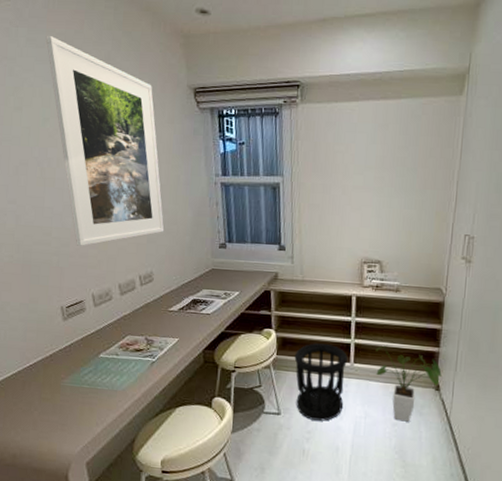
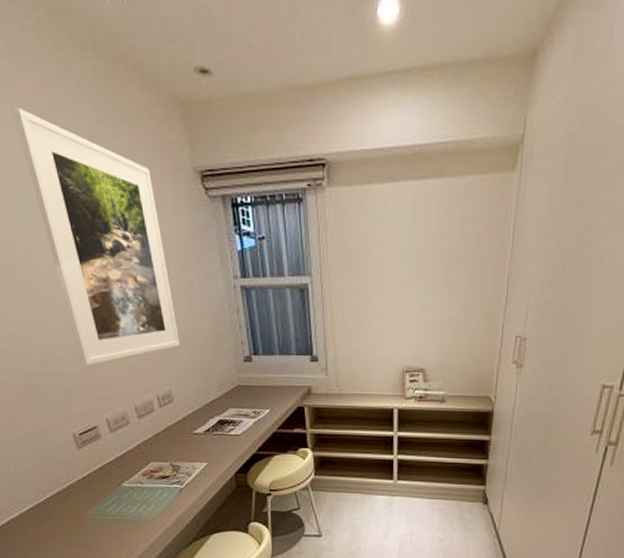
wastebasket: present [294,343,348,421] -> none [333,461,391,541]
house plant: present [375,344,443,422] -> none [420,459,491,537]

